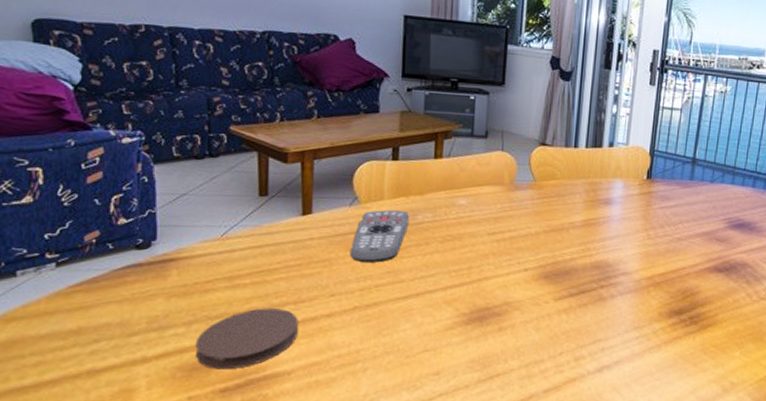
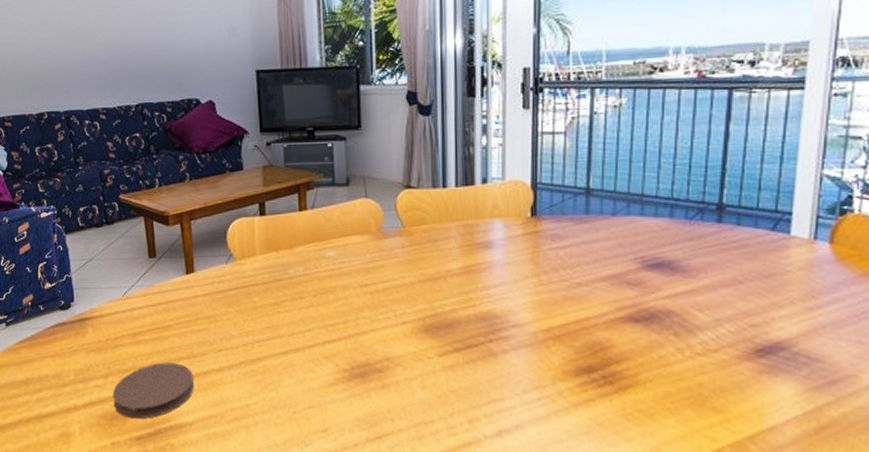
remote control: present [349,210,410,263] -> none [231,266,282,318]

